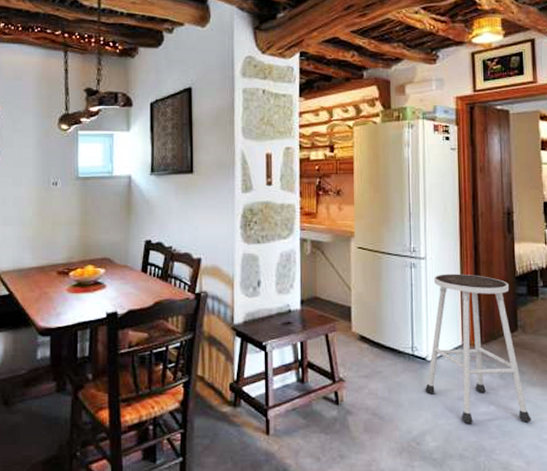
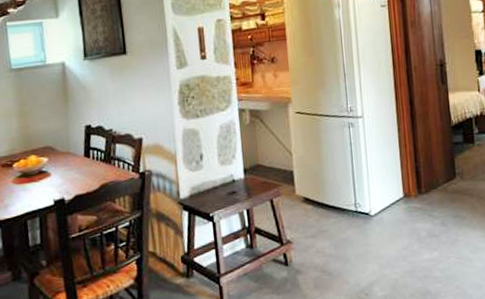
stool: present [425,273,531,423] -> none [370,128,473,271]

